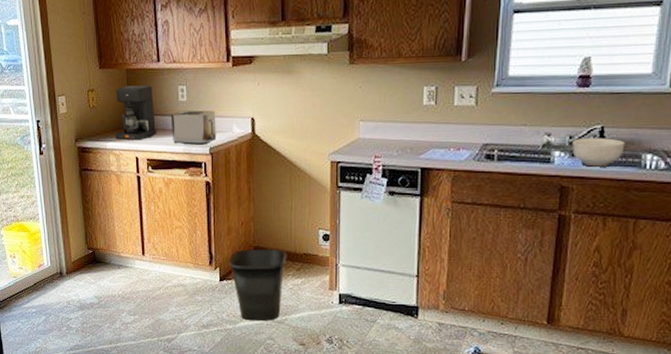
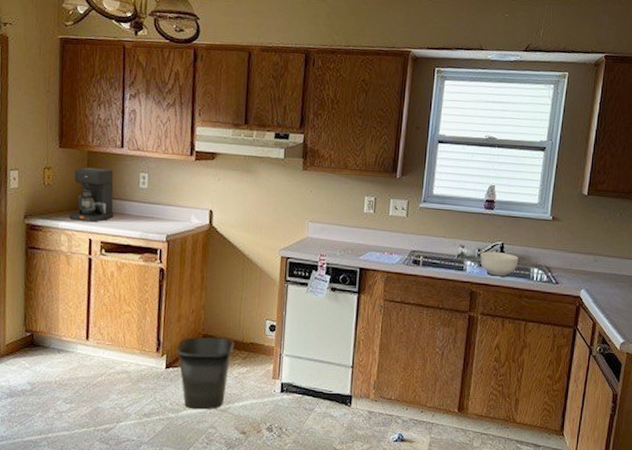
toaster: present [171,110,216,145] -> none [129,197,176,232]

